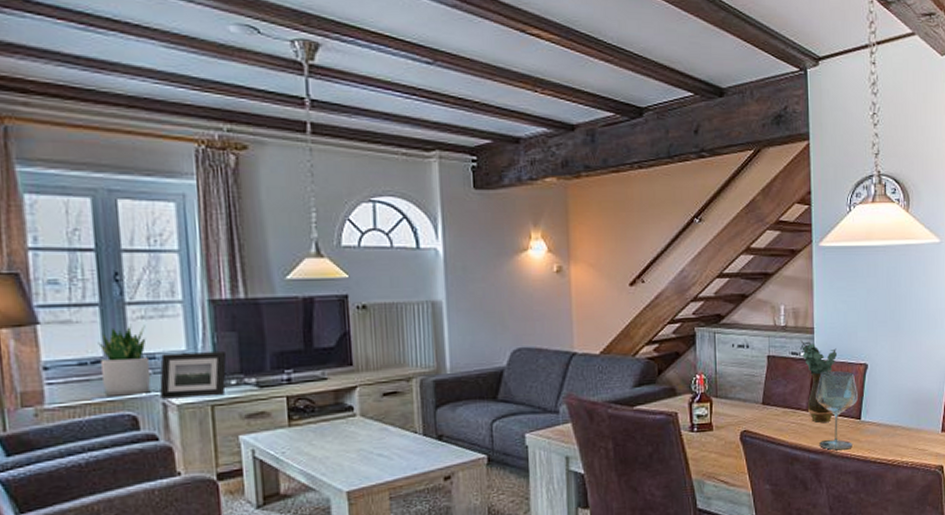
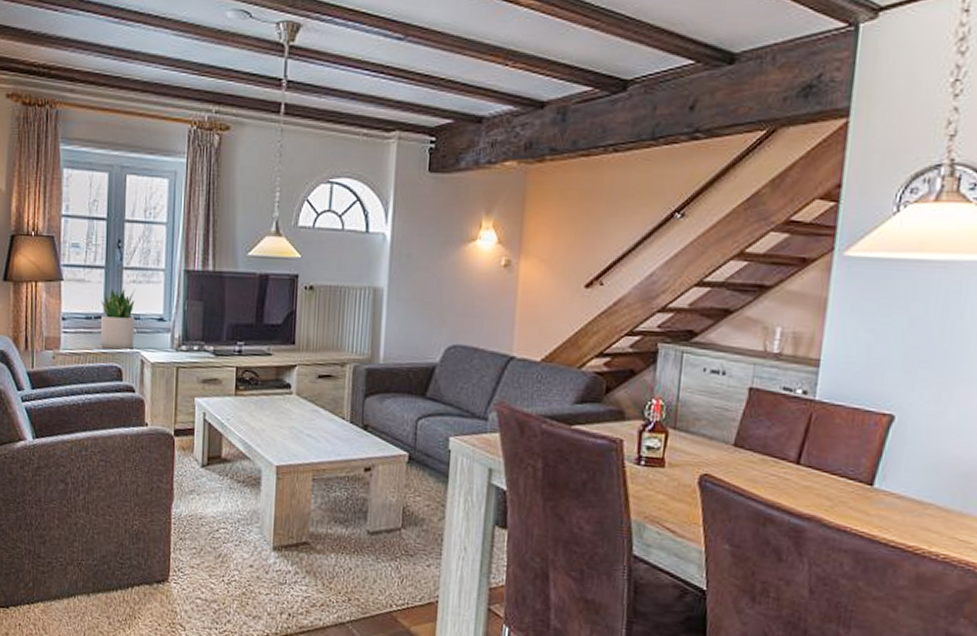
picture frame: present [159,352,227,399] -> none [139,316,193,360]
vase: present [800,340,837,423] -> none [795,373,850,482]
wine glass: present [816,371,858,451] -> none [806,417,874,522]

